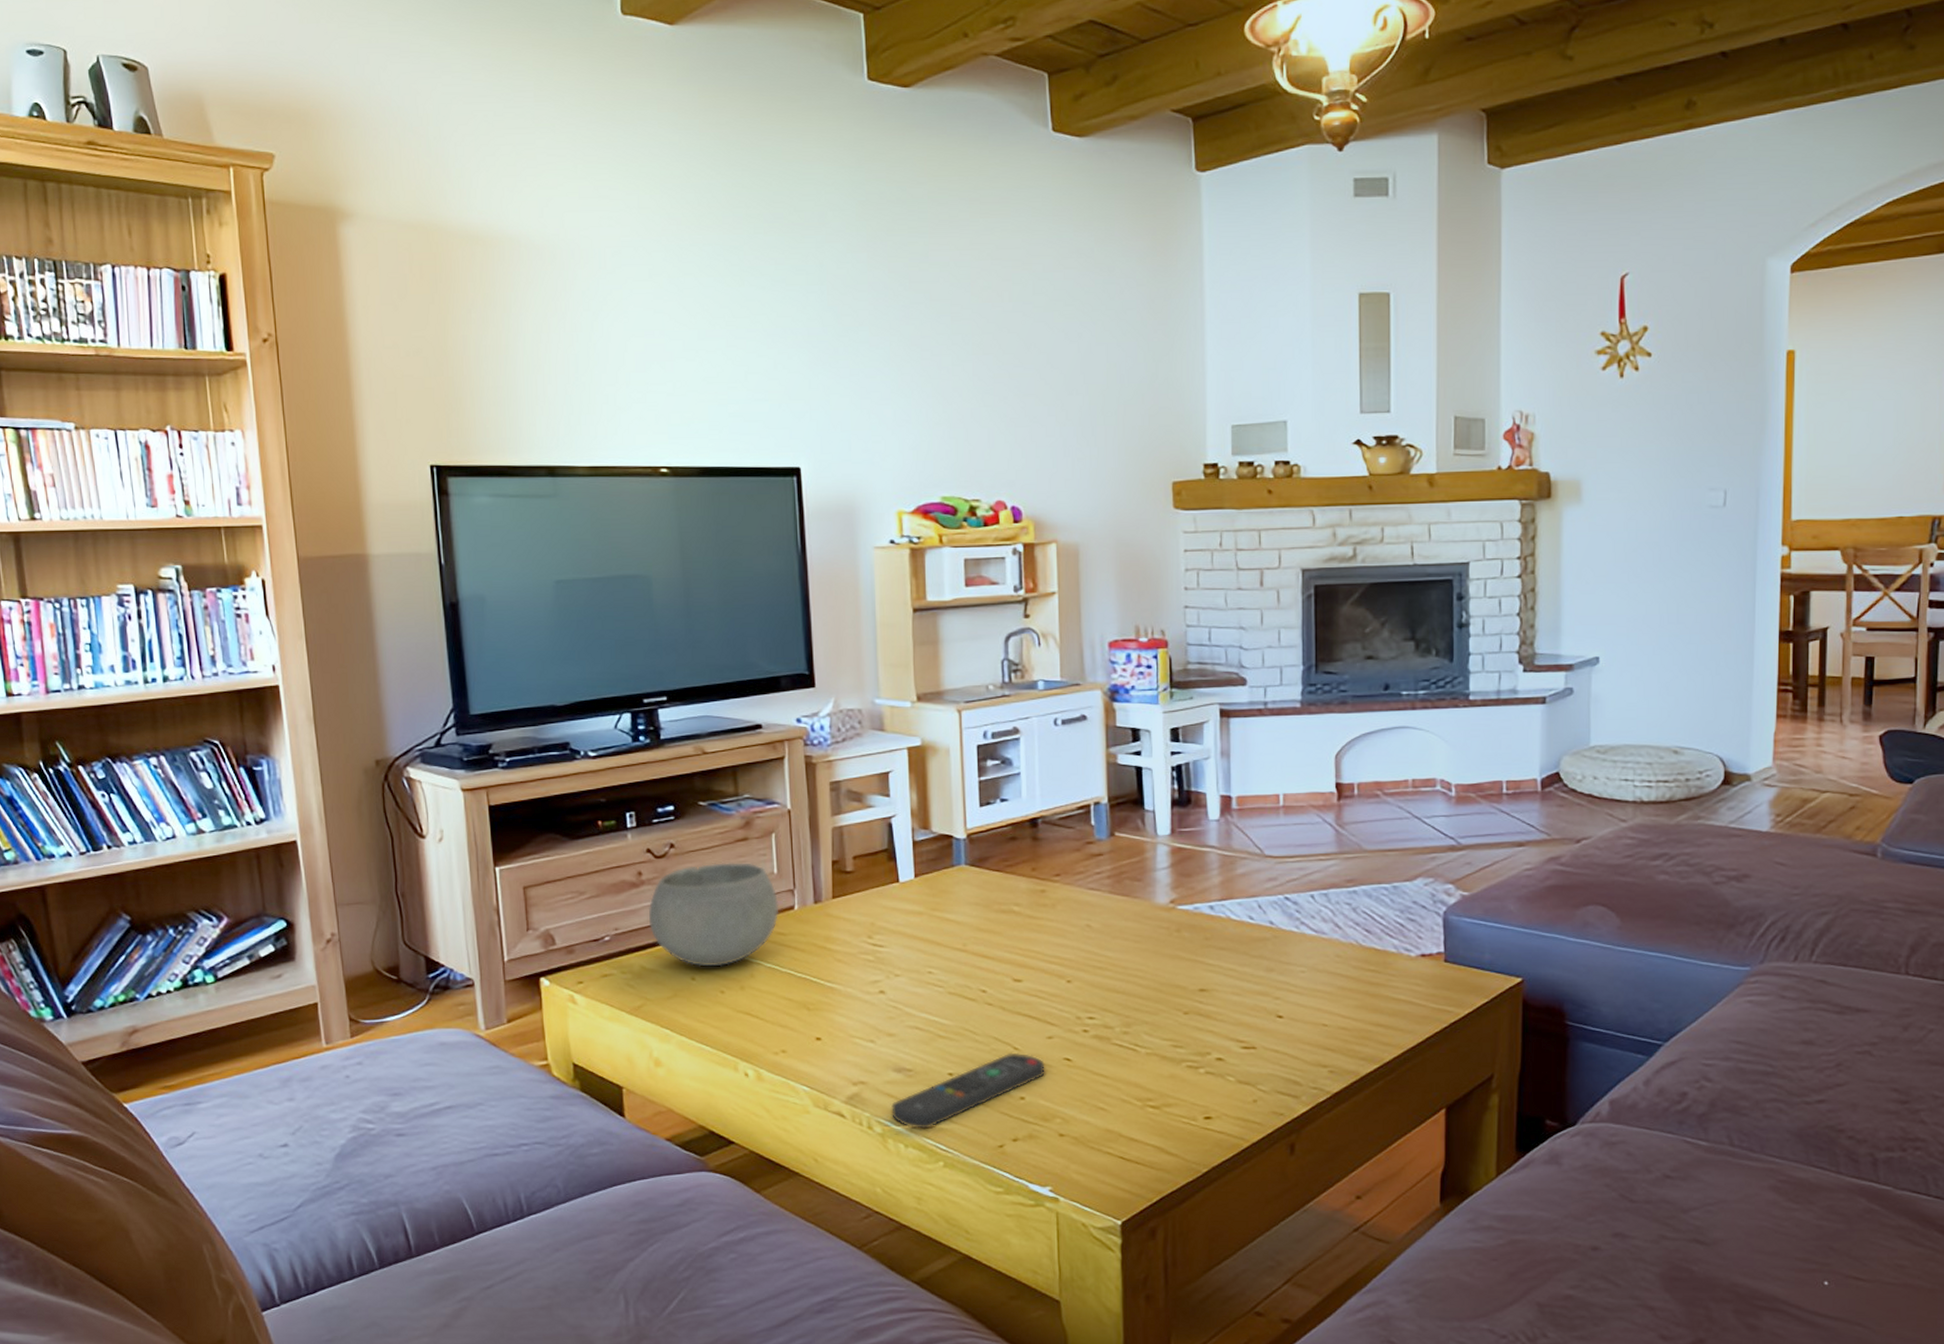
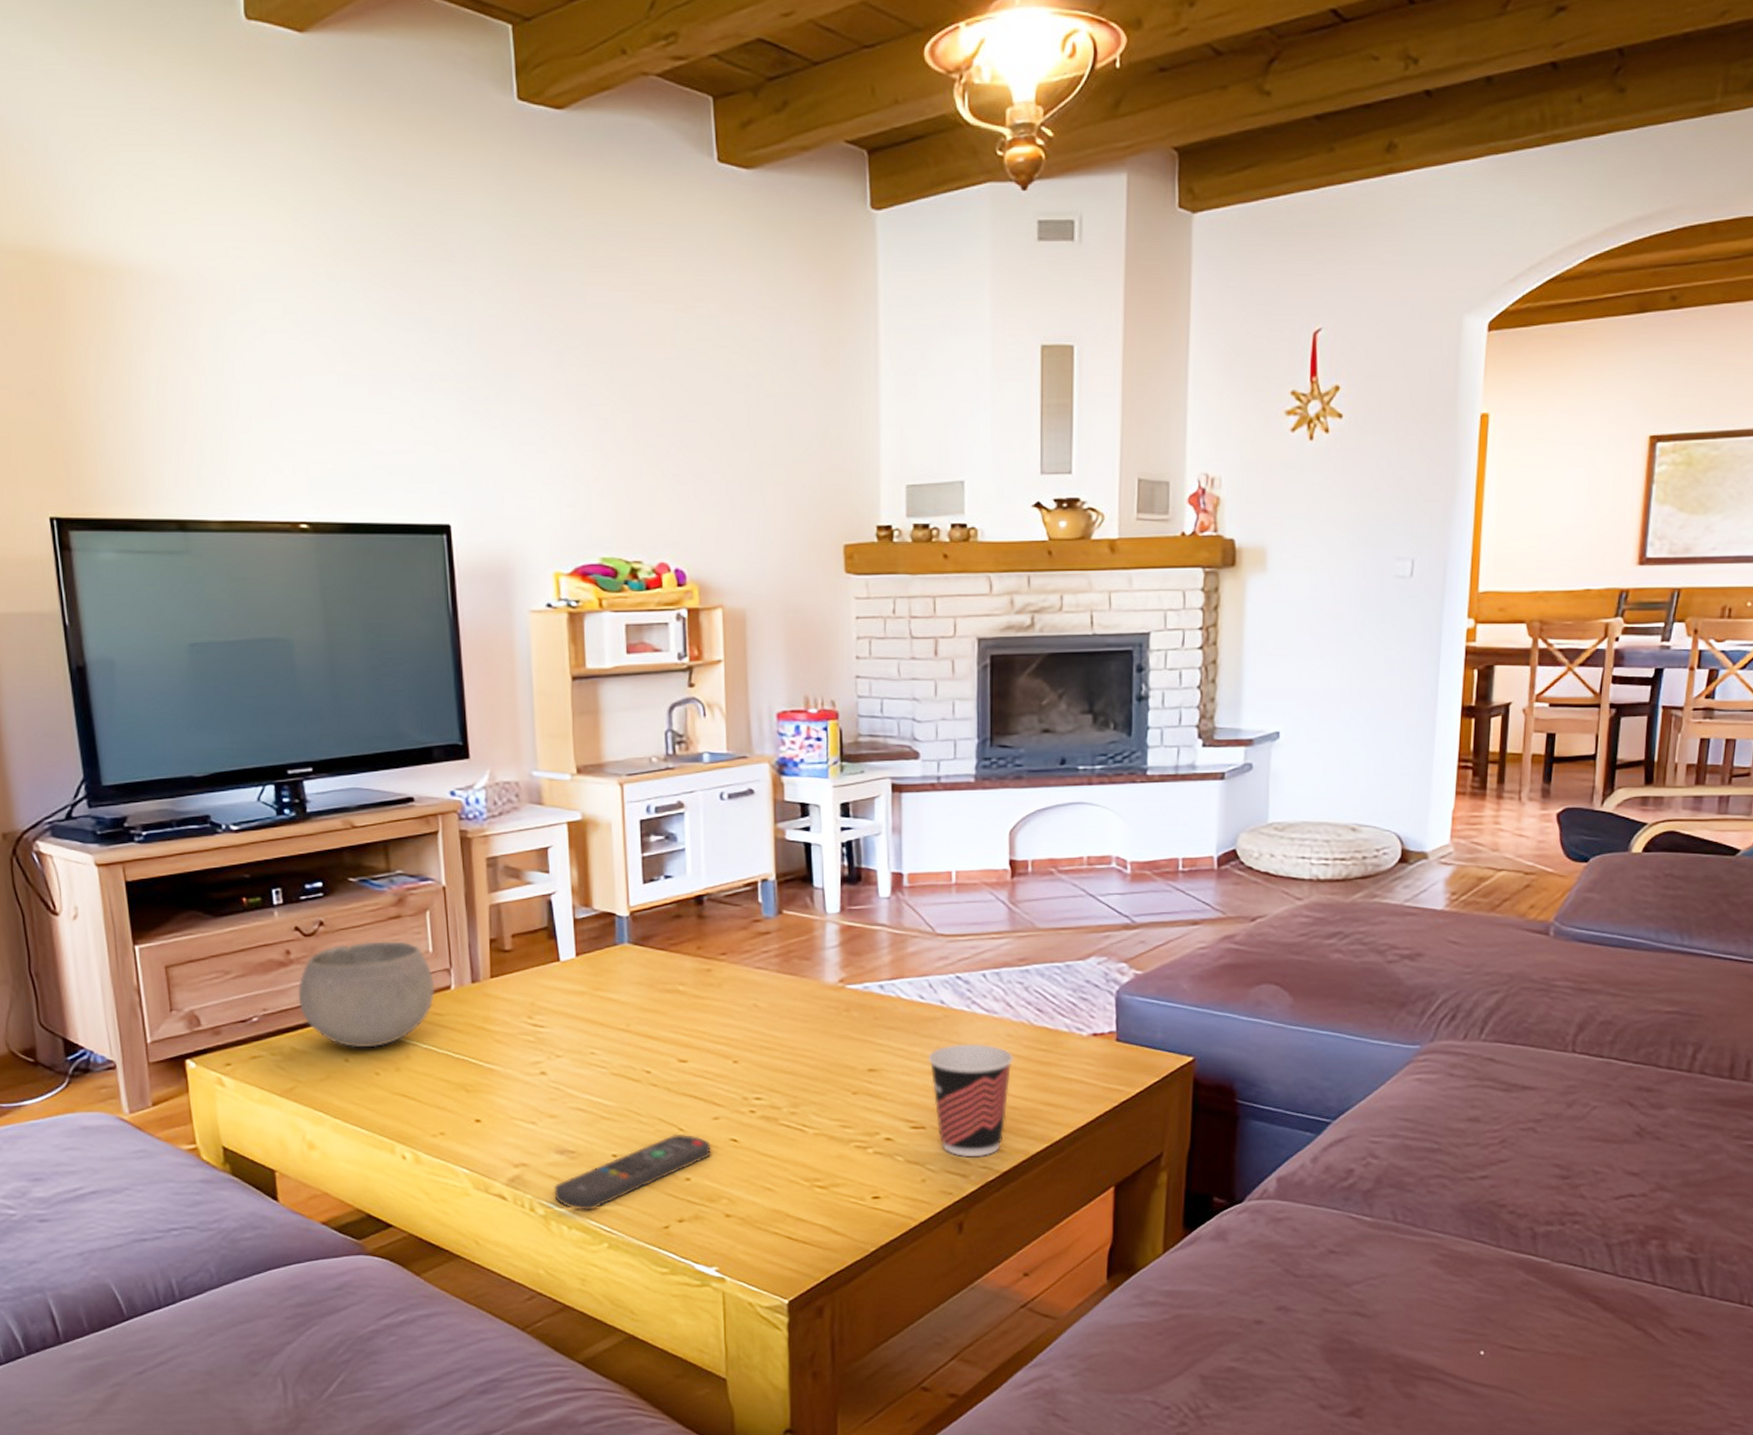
cup: none [1258,964,1343,1078] -> present [928,1043,1014,1158]

